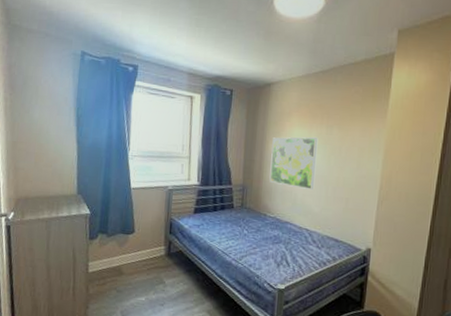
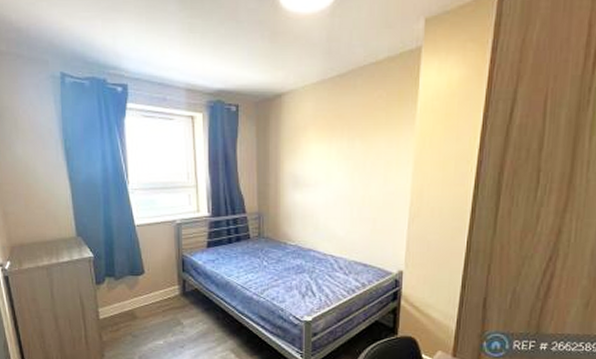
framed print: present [269,136,318,190] -> none [287,152,339,212]

